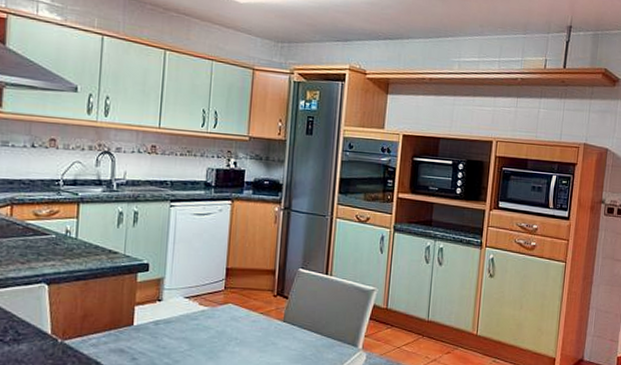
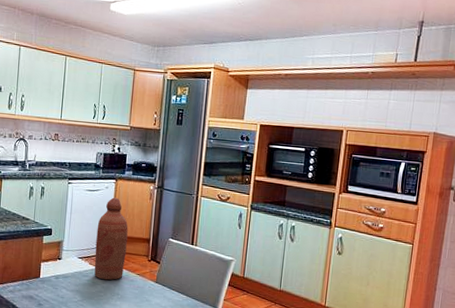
bottle: none [205,222,248,323] -> present [94,197,128,281]

